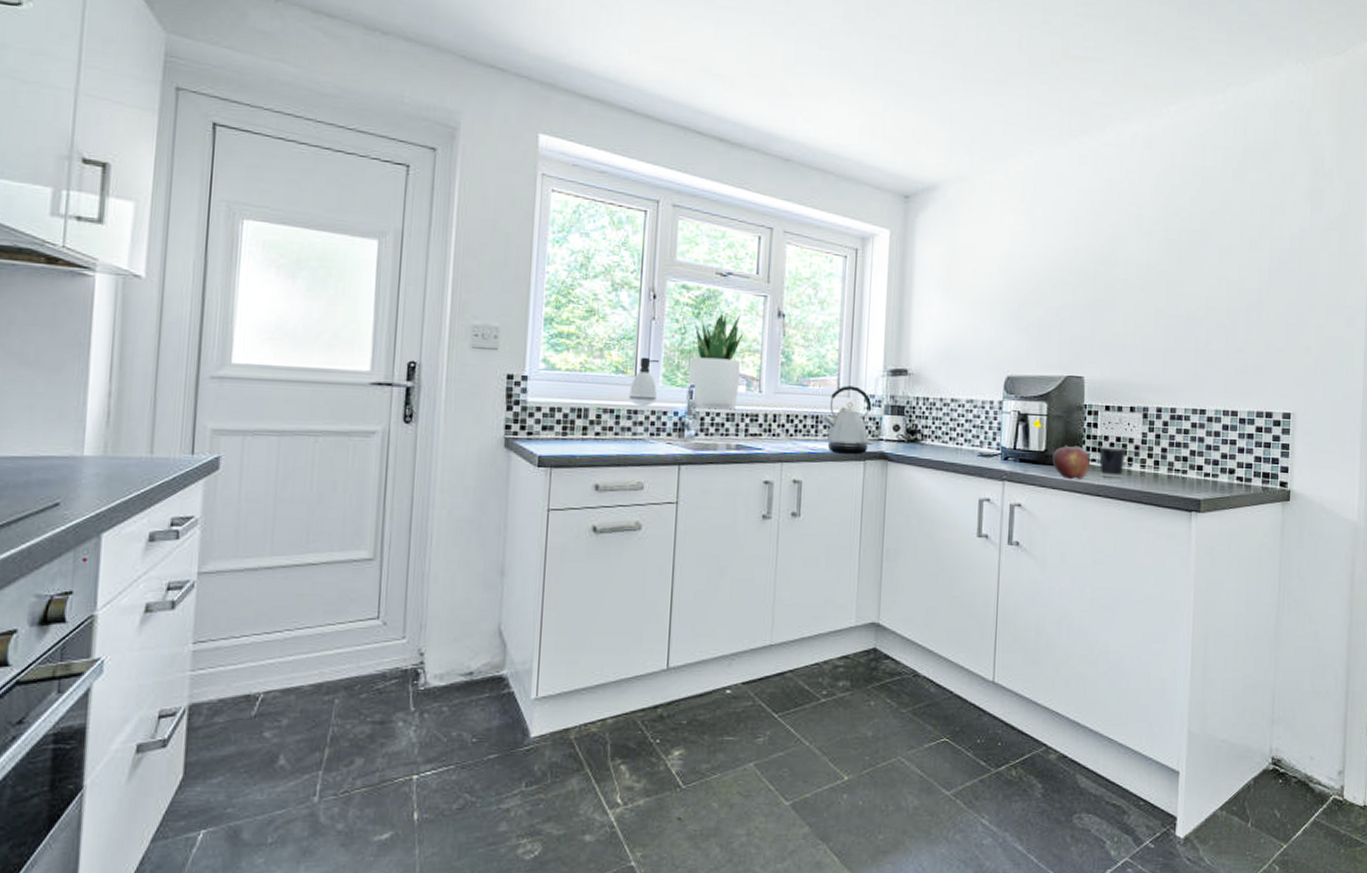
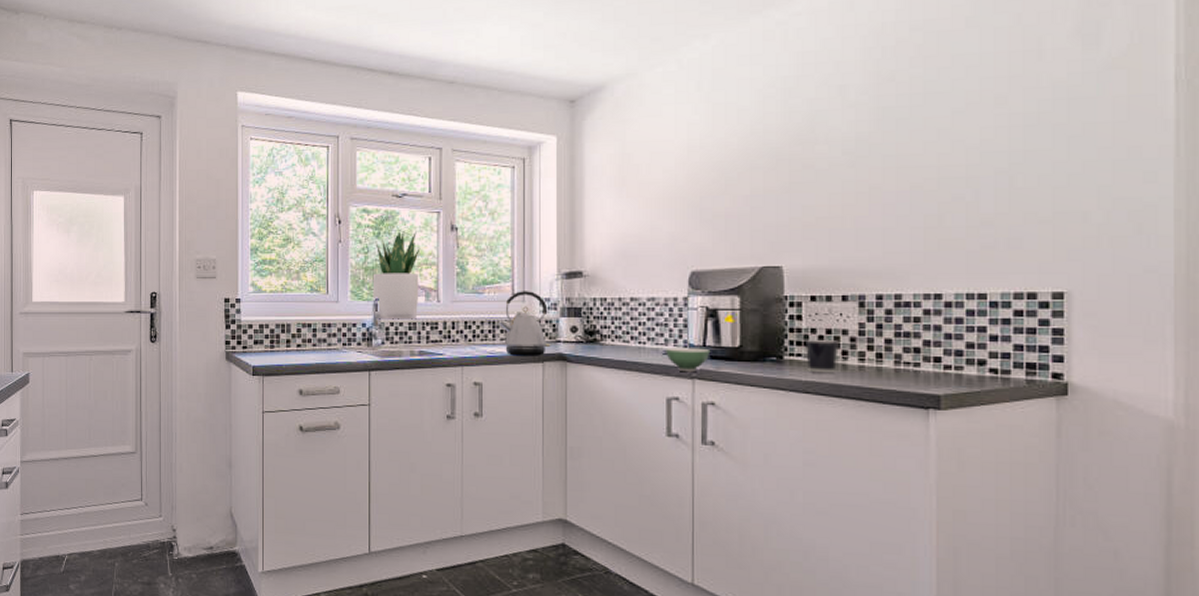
soap dispenser: present [629,357,660,406] -> none [323,276,348,319]
bowl: none [979,450,1020,475] -> present [664,348,711,373]
fruit: present [1052,445,1091,480] -> none [749,340,796,377]

